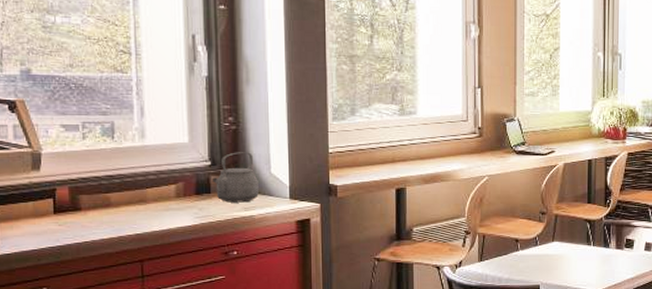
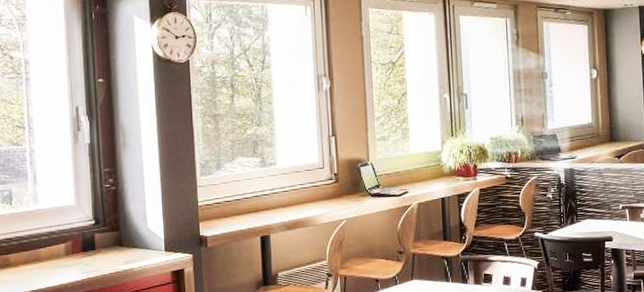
tea kettle: present [211,152,259,203] -> none [96,210,137,258]

